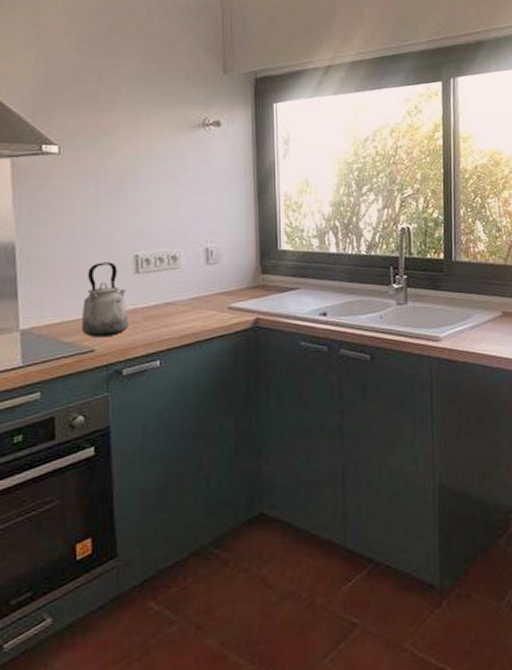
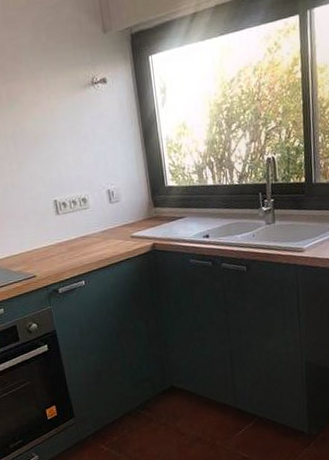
kettle: present [82,262,129,338] -> none [21,207,58,267]

